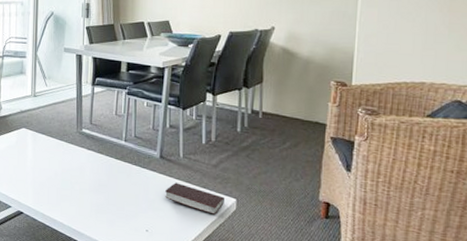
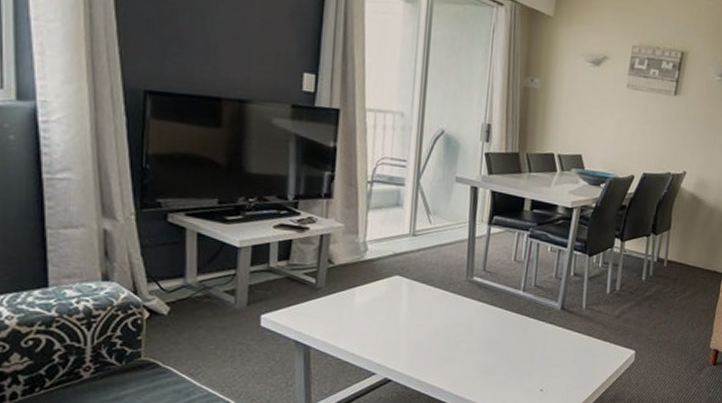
book: present [165,183,224,215] -> none [563,336,624,368]

